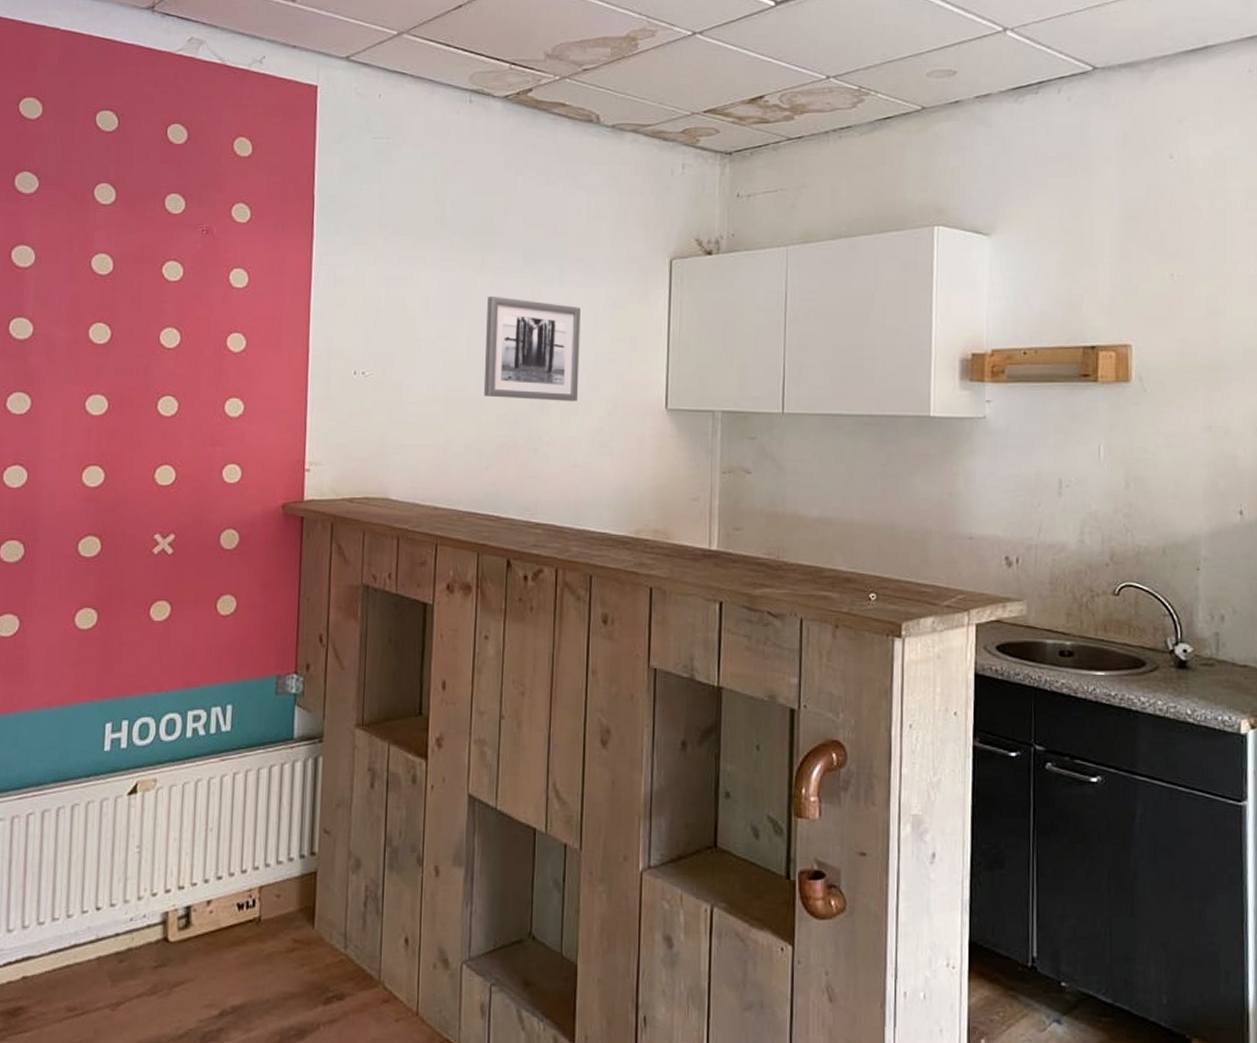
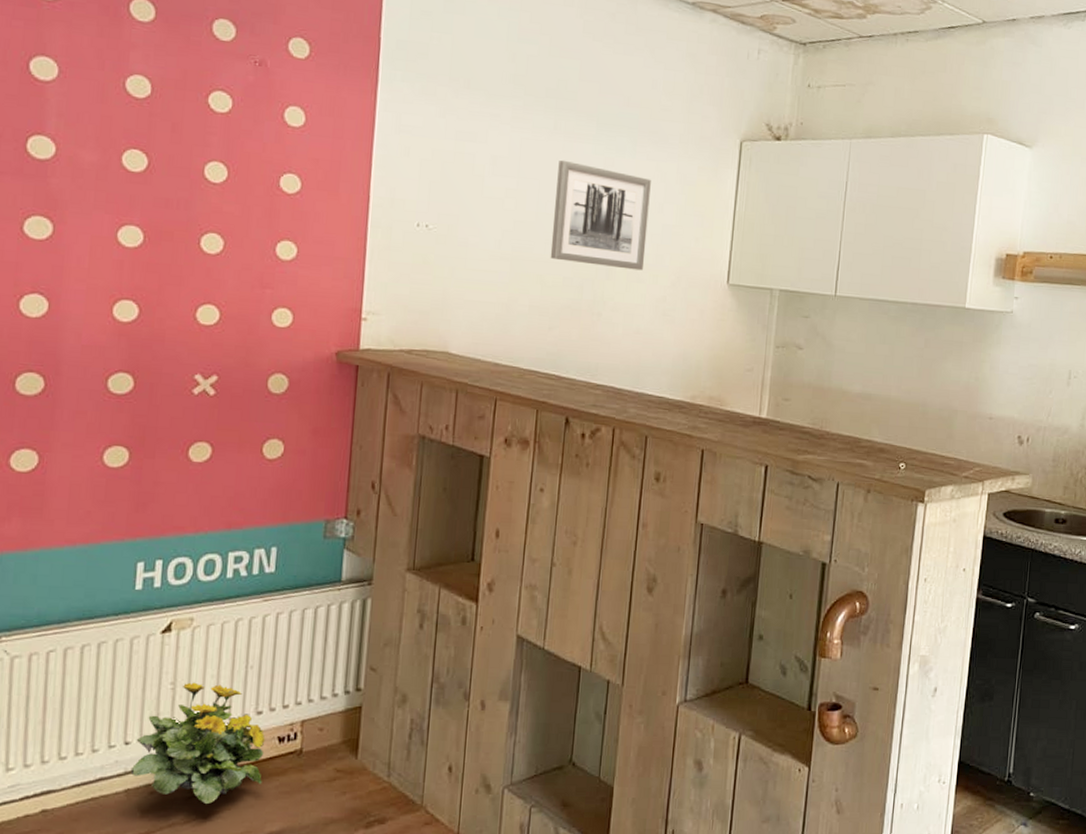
flowering plant: none [101,845,226,975] -> present [130,682,266,805]

